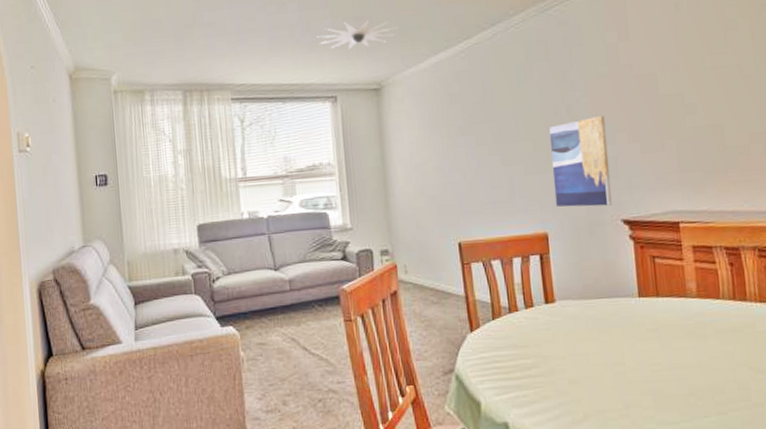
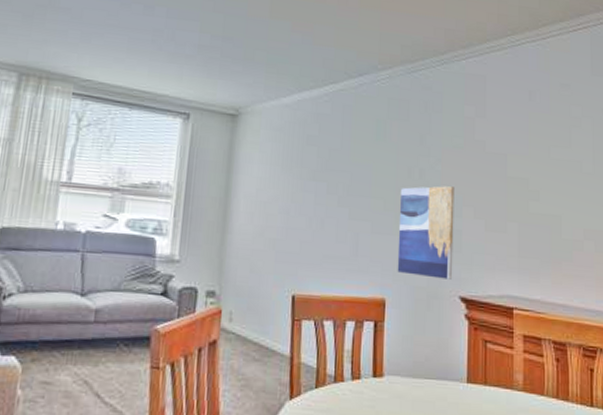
ceiling light: present [316,20,399,49] -> none [180,40,268,72]

